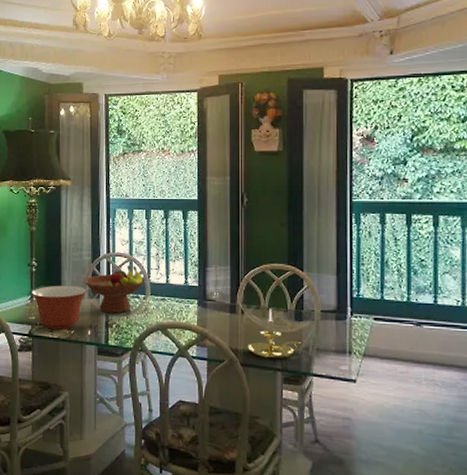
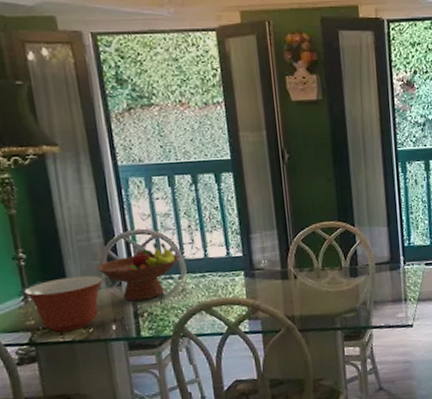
candle holder: present [247,308,301,359] -> none [304,269,358,320]

